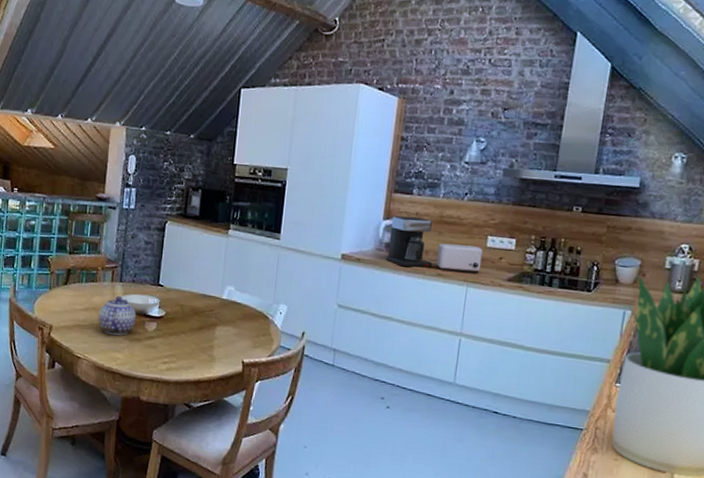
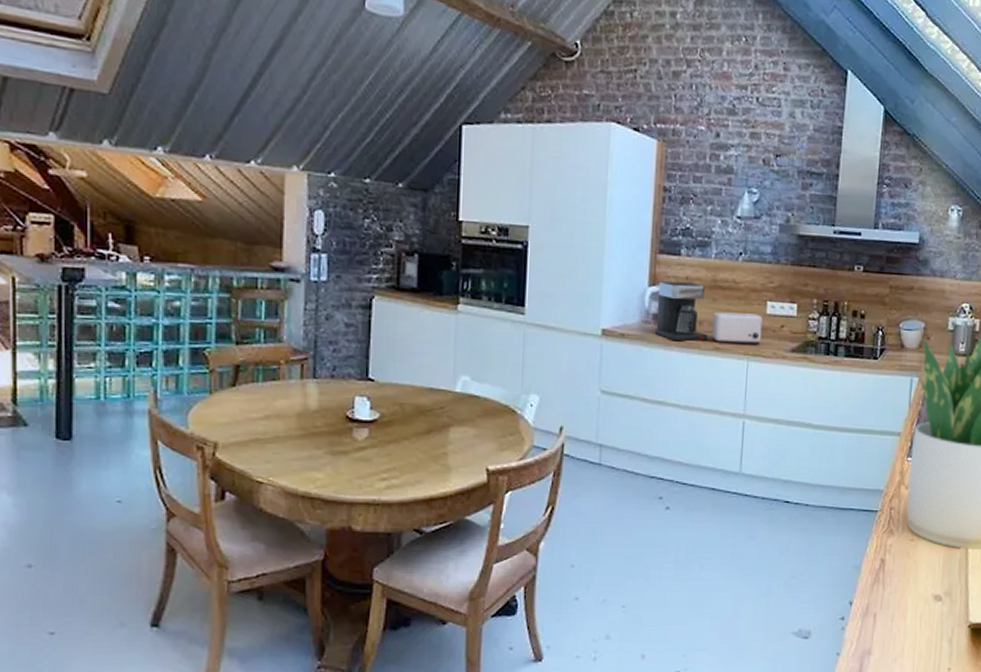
teapot: present [97,296,136,336] -> none [284,397,339,449]
bowl: present [121,293,161,315] -> none [316,392,372,419]

